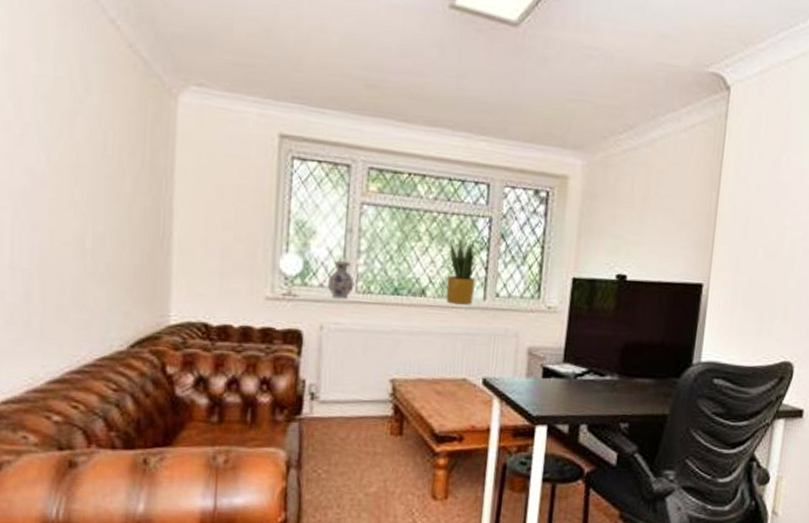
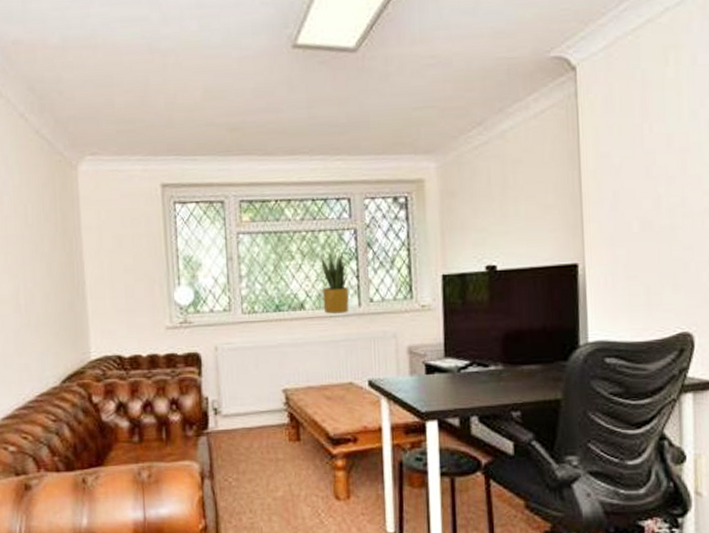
vase: present [327,260,355,300] -> none [216,286,240,322]

